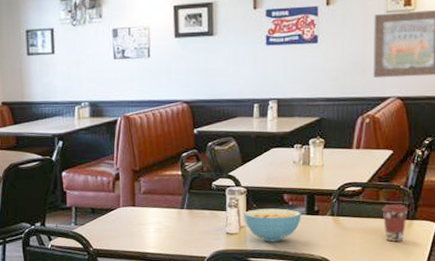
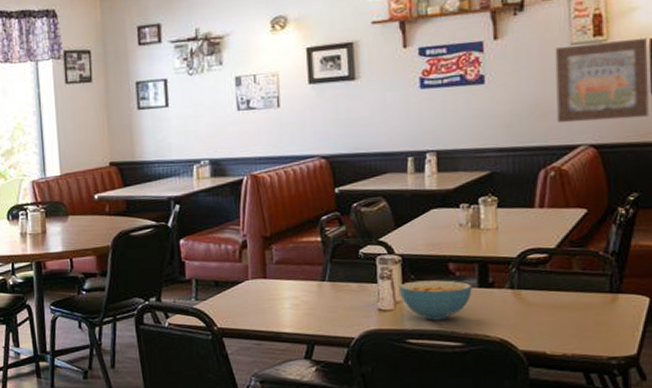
coffee cup: present [382,204,409,243] -> none [576,274,612,321]

